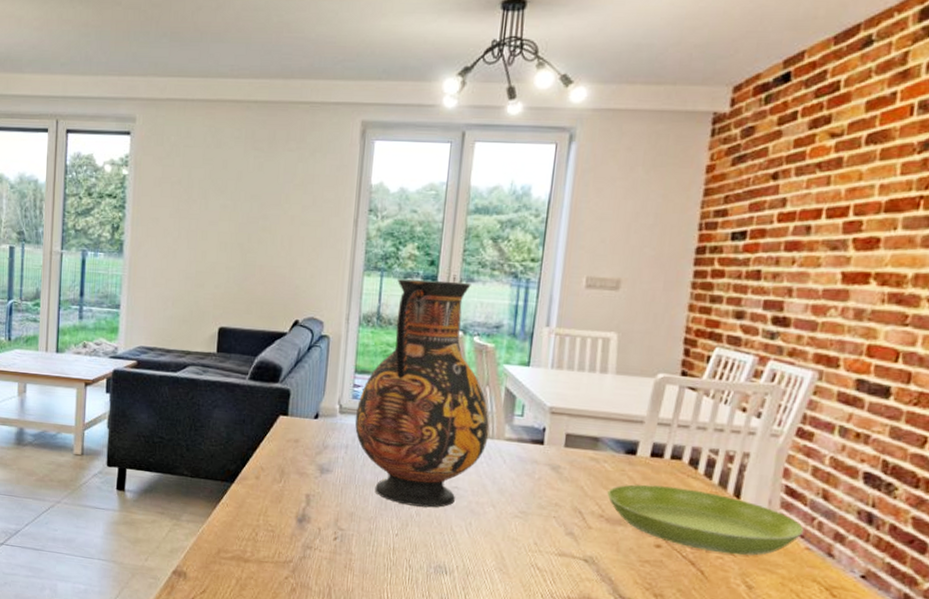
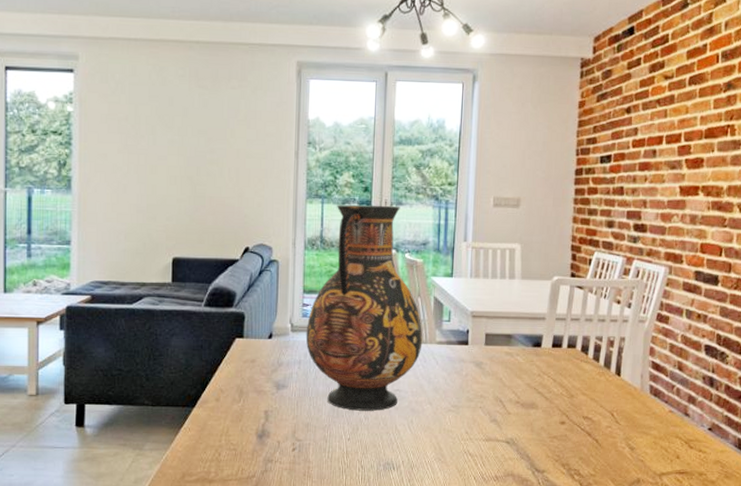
saucer: present [607,484,804,556] -> none [521,371,667,423]

